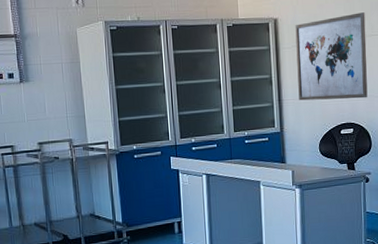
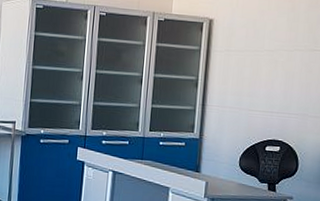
wall art: present [295,12,368,101] -> none [224,24,310,116]

